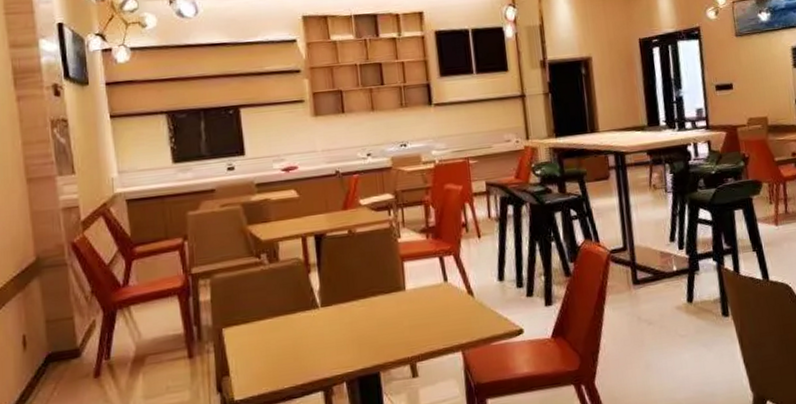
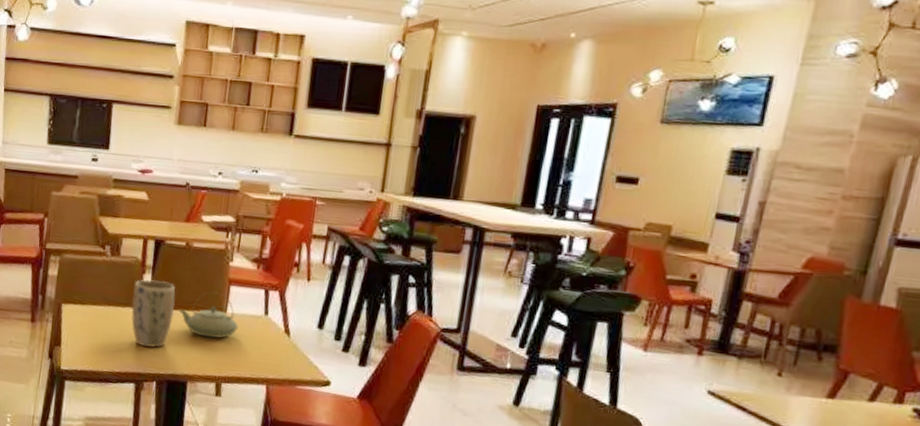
plant pot: none [300,274,351,350] -> present [131,279,176,348]
teapot: none [356,271,421,322] -> present [180,291,239,338]

